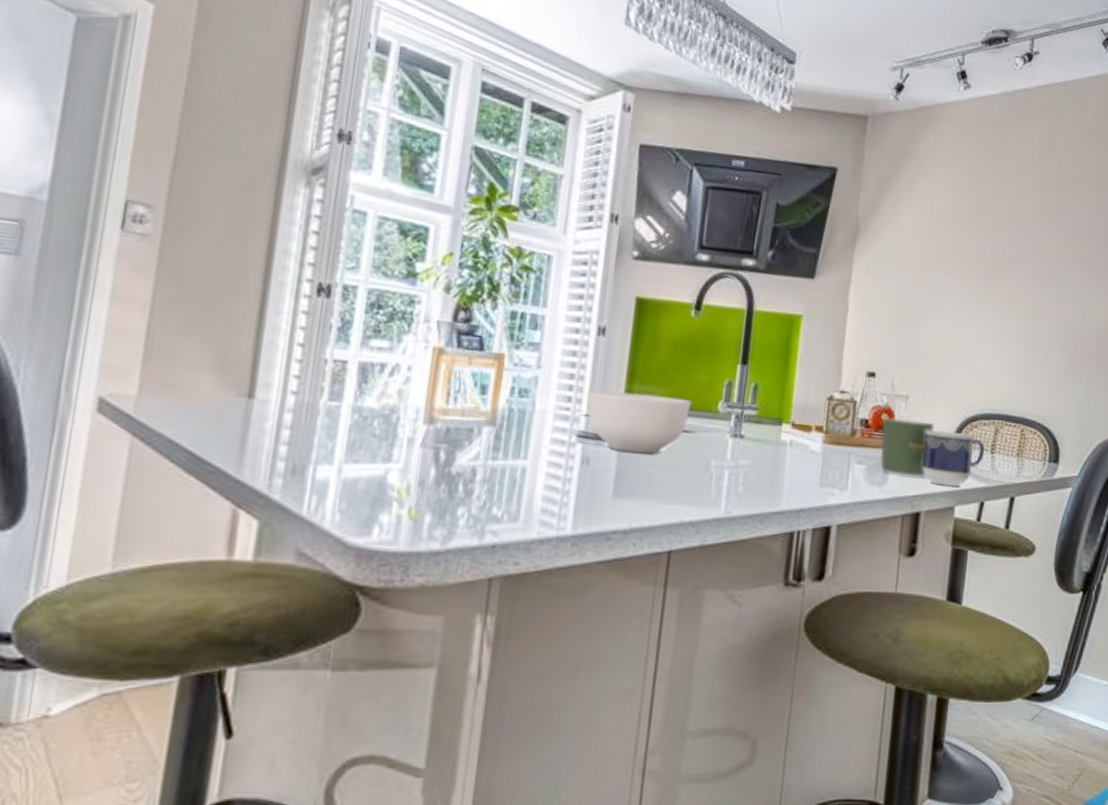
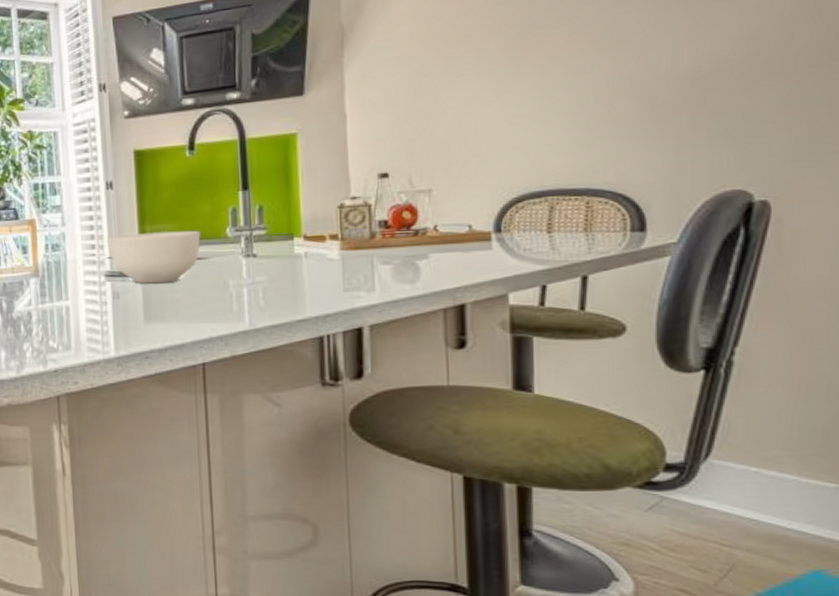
mug: present [880,417,934,479] -> none [405,212,468,271]
cup: present [922,429,985,488] -> none [456,216,538,275]

